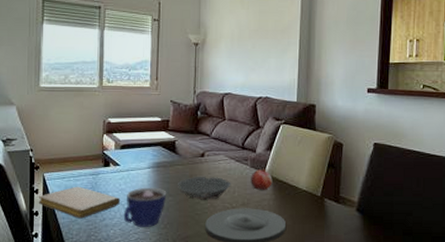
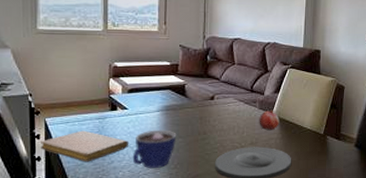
bowl: present [177,176,231,200] -> none [186,118,240,141]

